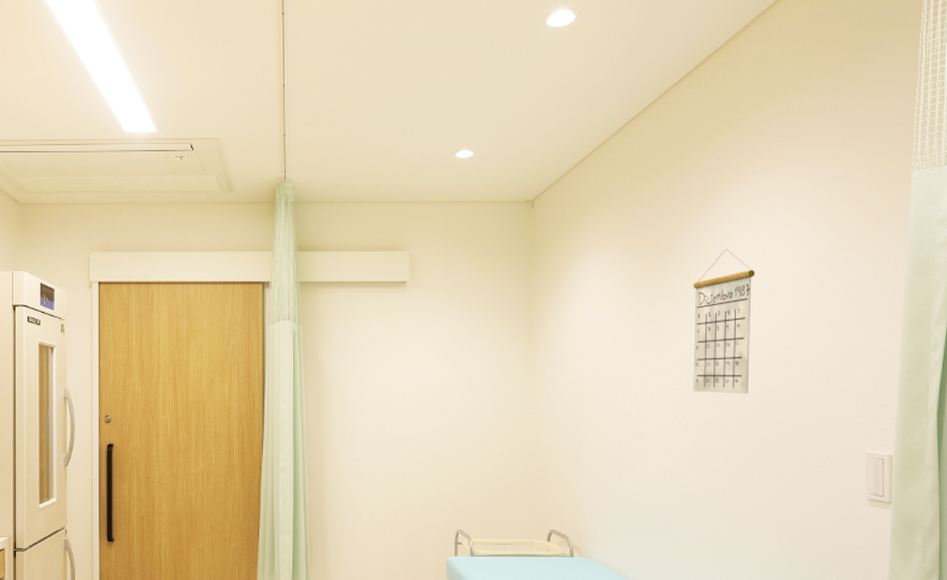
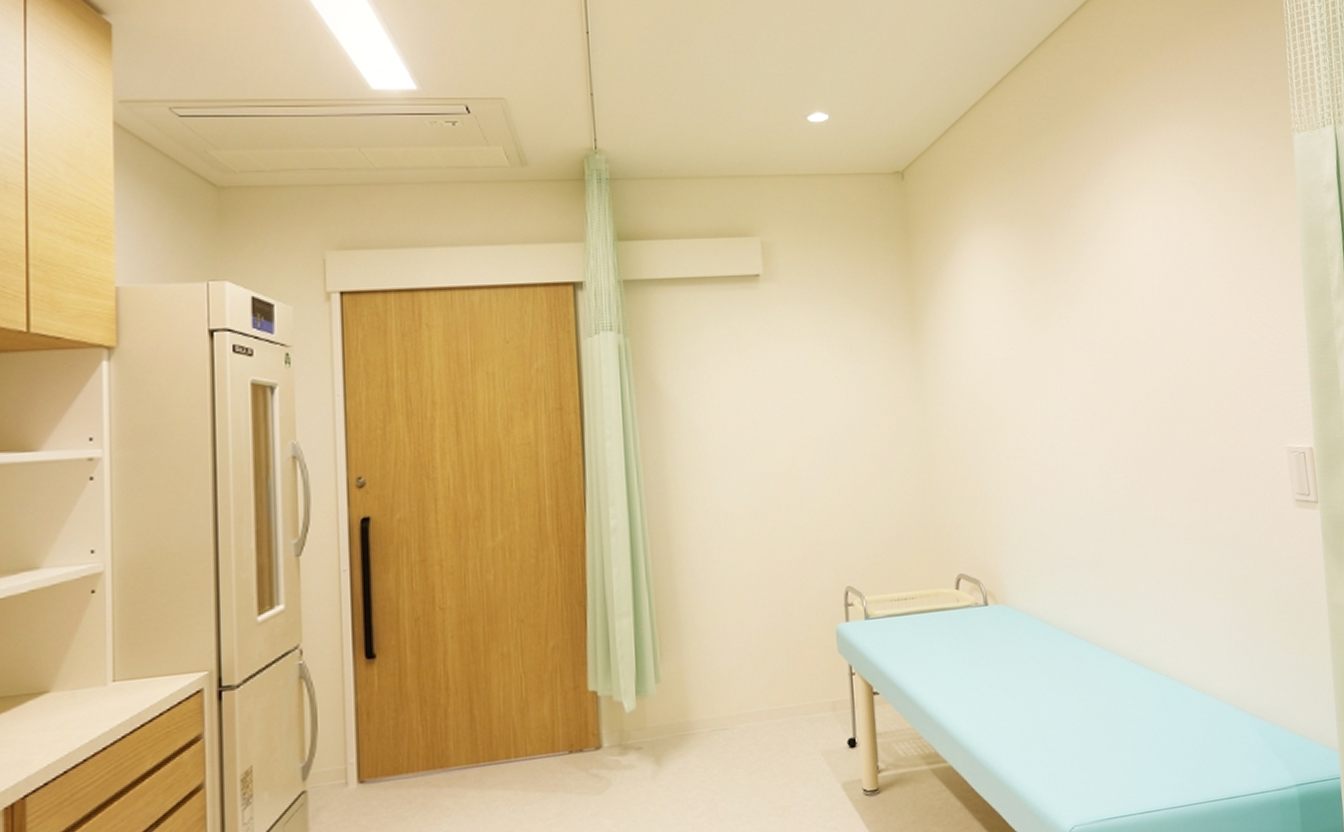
calendar: present [693,249,756,394] -> none [1088,223,1160,391]

